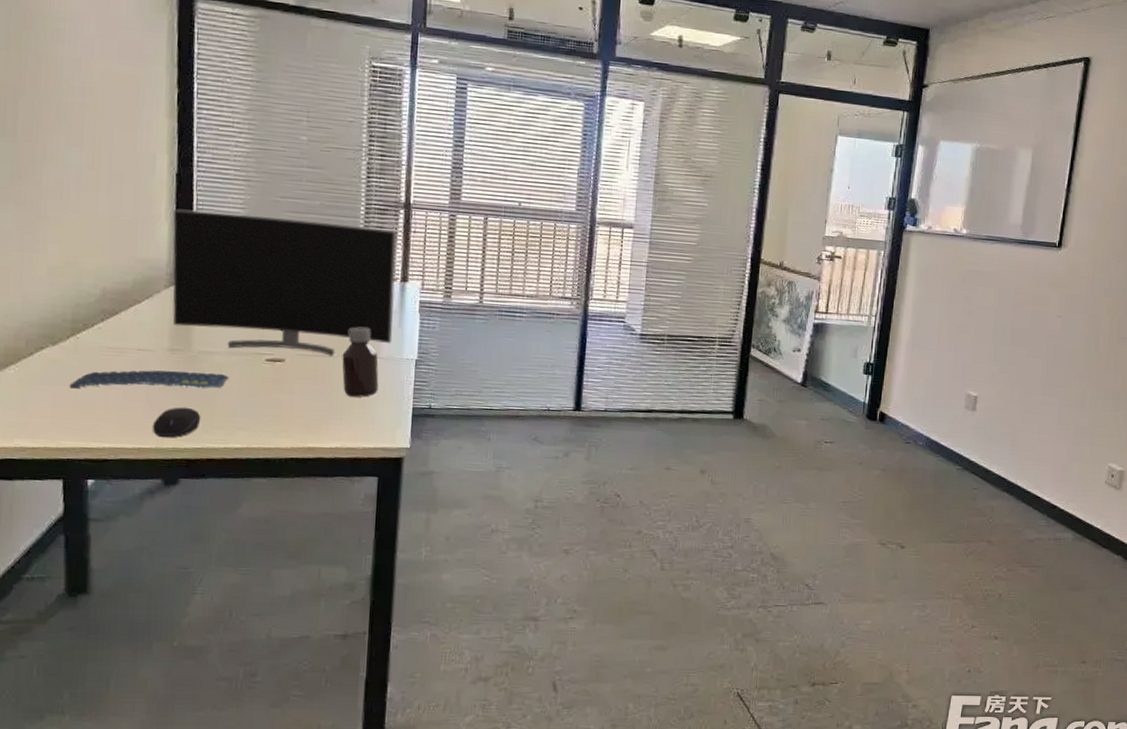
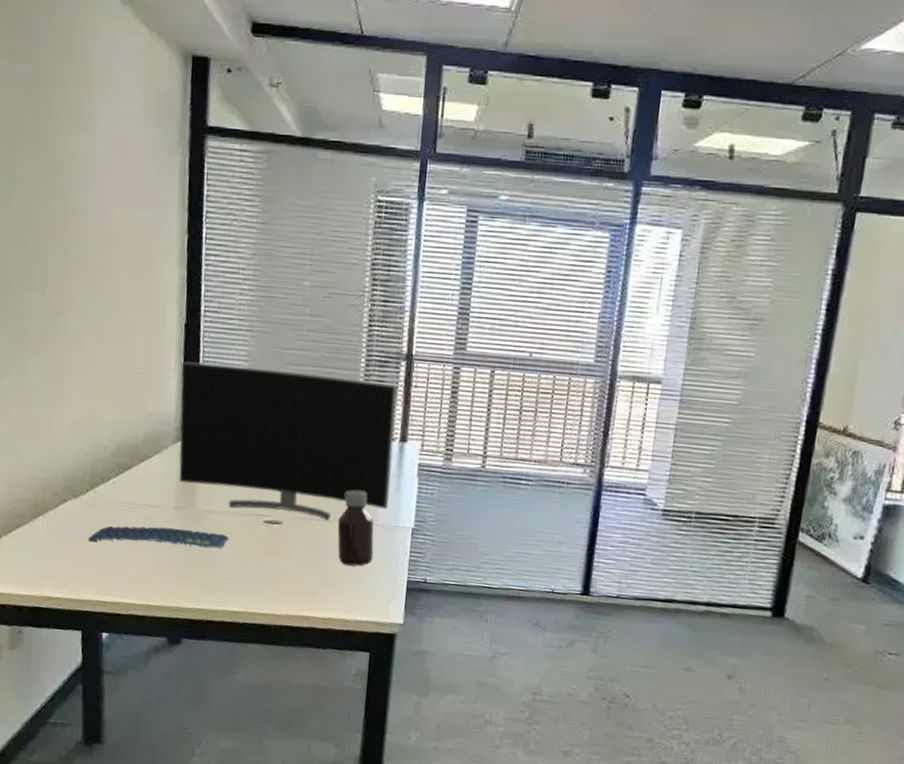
computer mouse: present [152,407,201,438] -> none [158,565,203,597]

